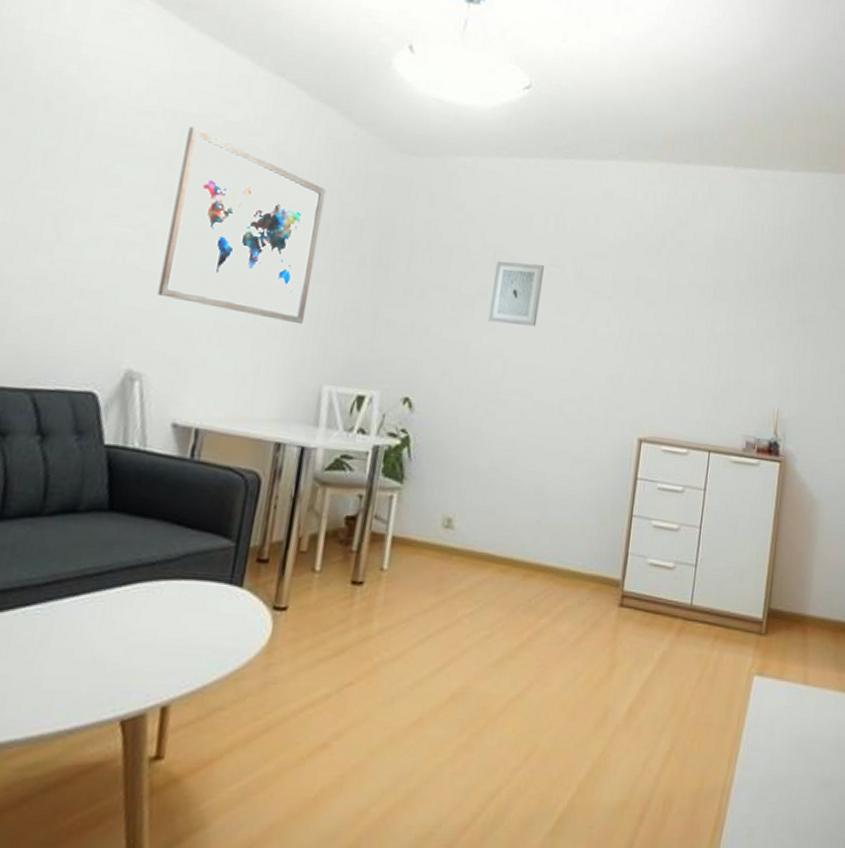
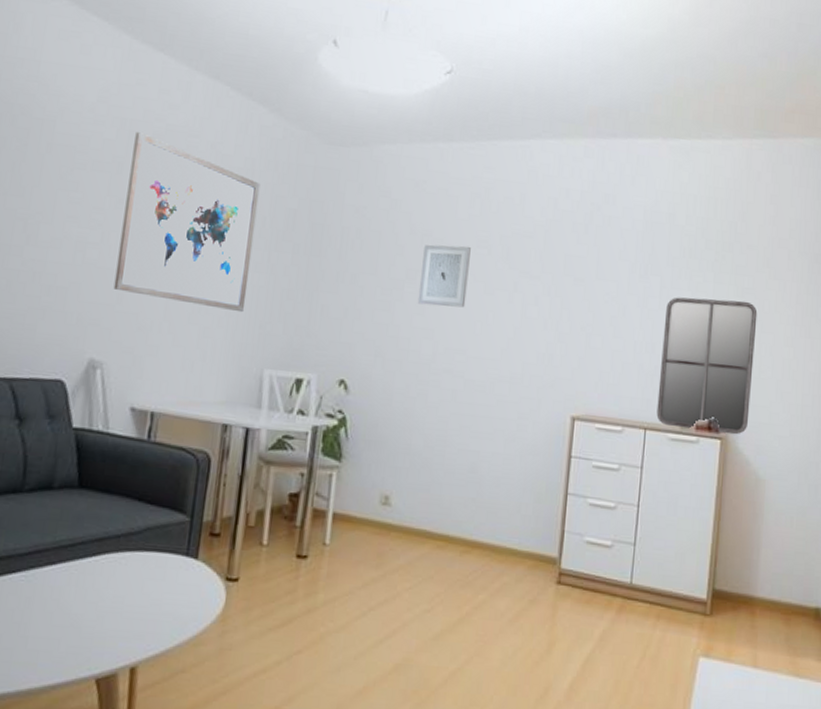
home mirror: none [720,322,817,458] -> present [656,297,758,435]

